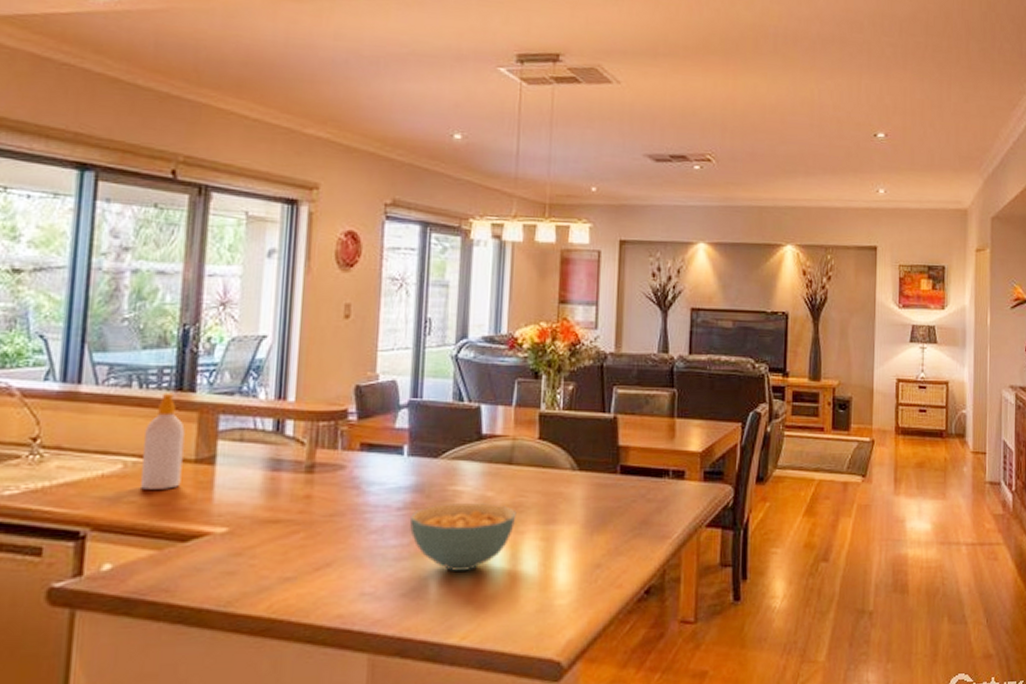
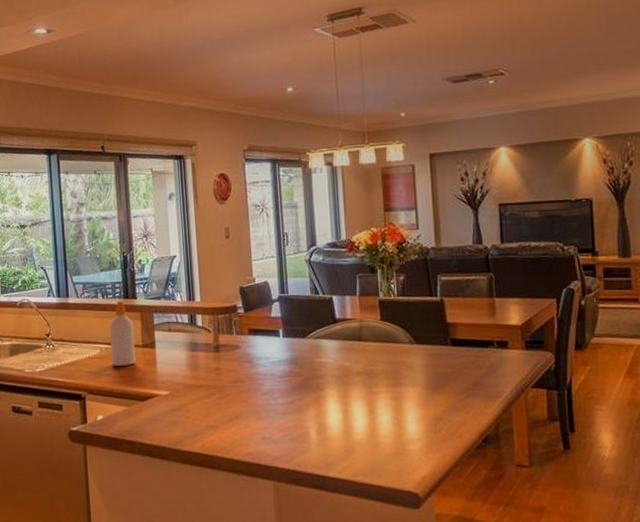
cereal bowl: present [409,502,517,571] -> none [290,370,370,422]

